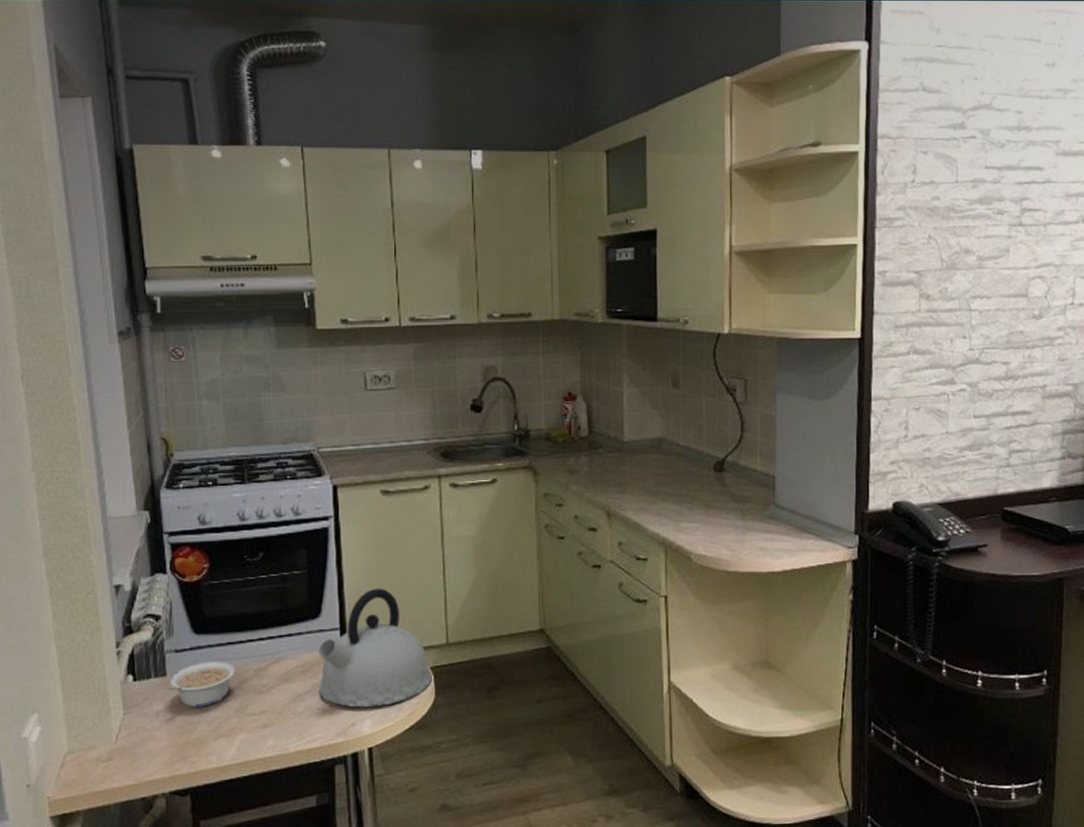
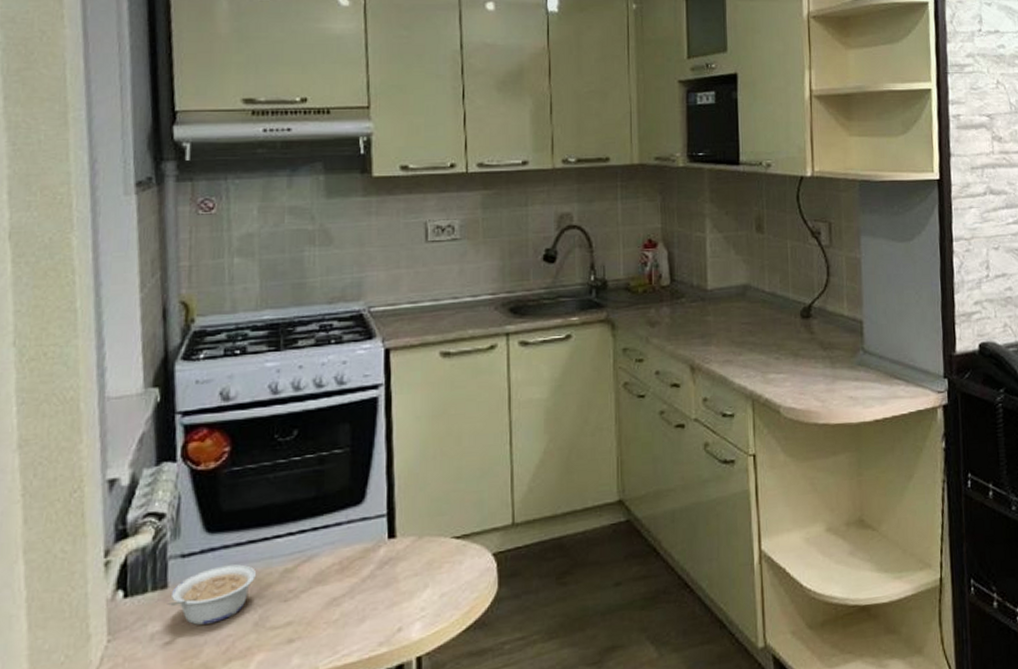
kettle: present [318,588,433,708] -> none [359,464,496,609]

